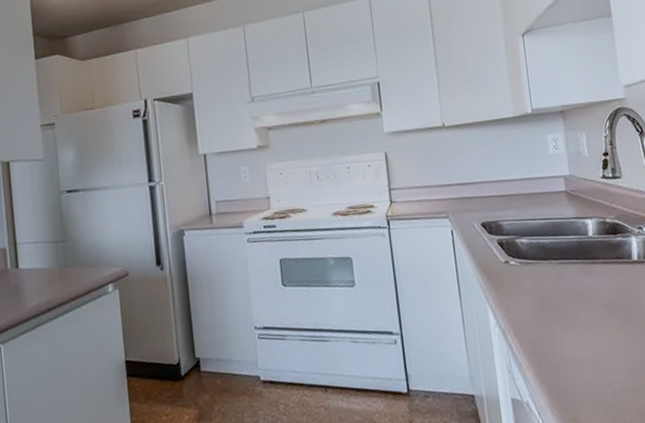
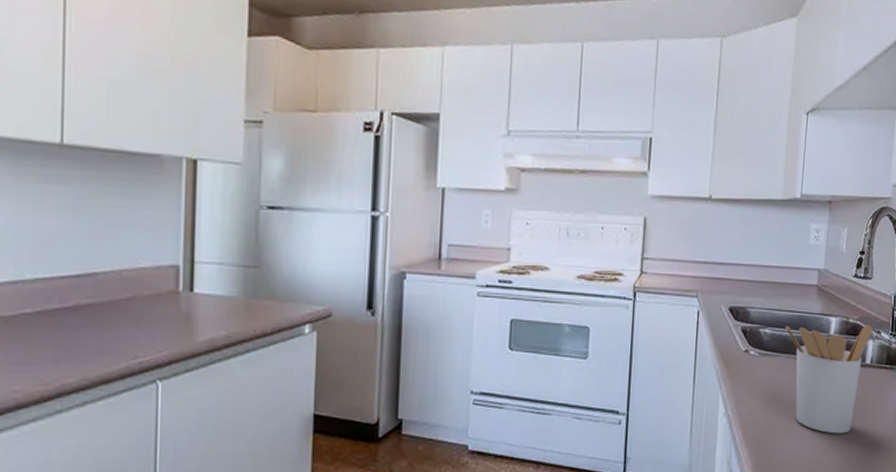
utensil holder: none [541,221,633,333] -> present [785,324,873,434]

